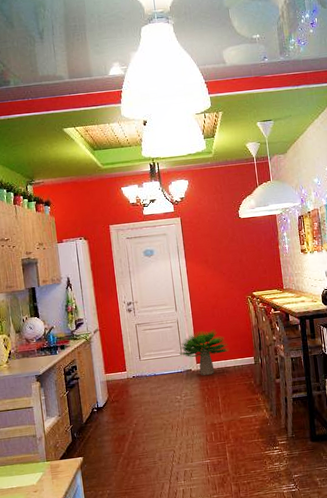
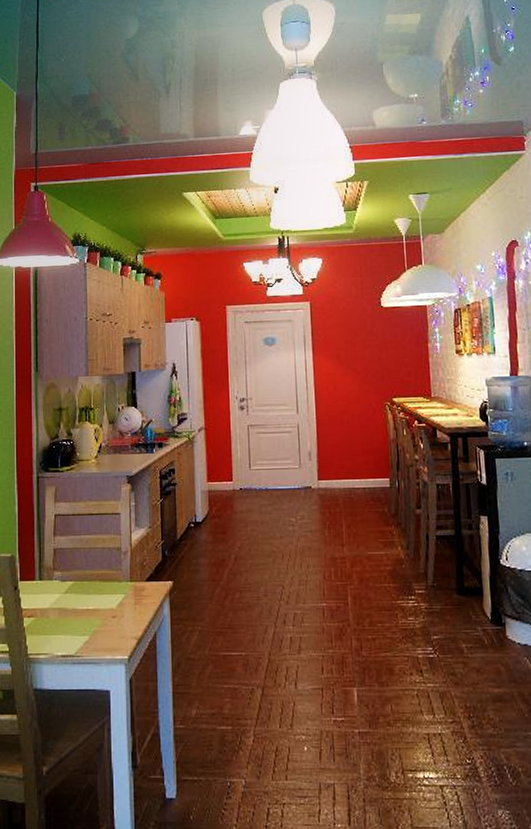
potted plant: present [179,329,230,376] -> none [297,439,360,495]

